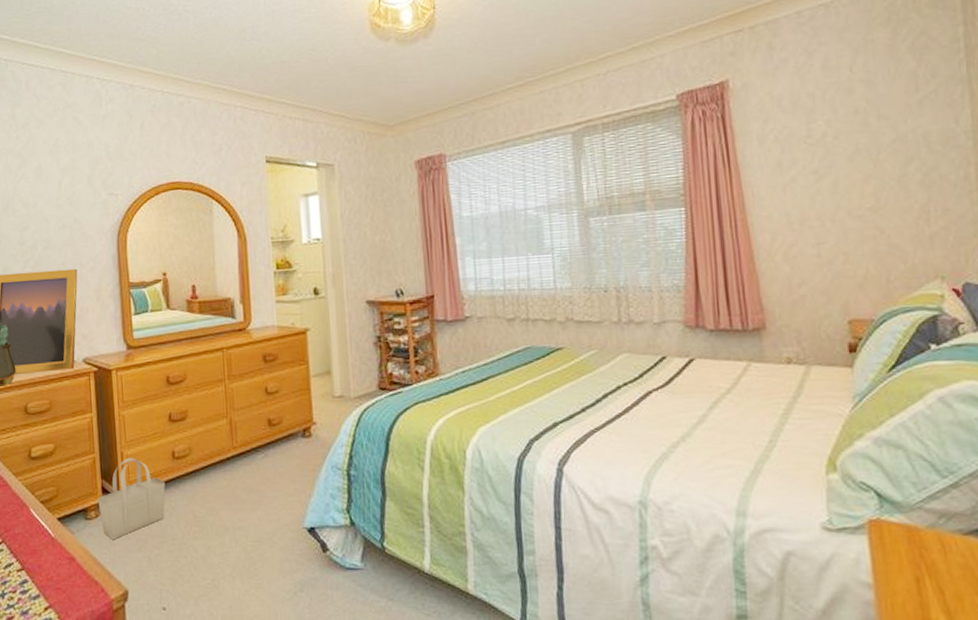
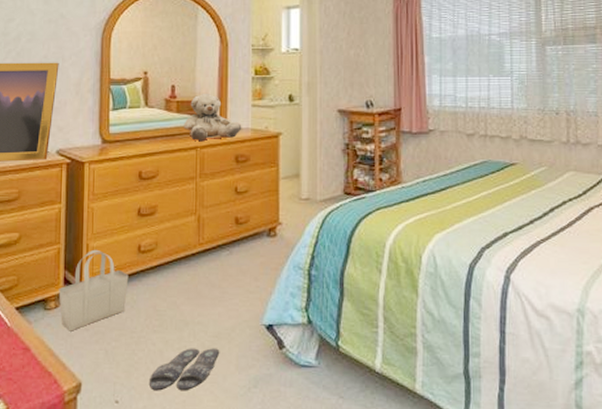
slippers: none [195,553,263,597] -> present [150,348,220,391]
teddy bear: none [207,291,268,343] -> present [184,93,242,142]

